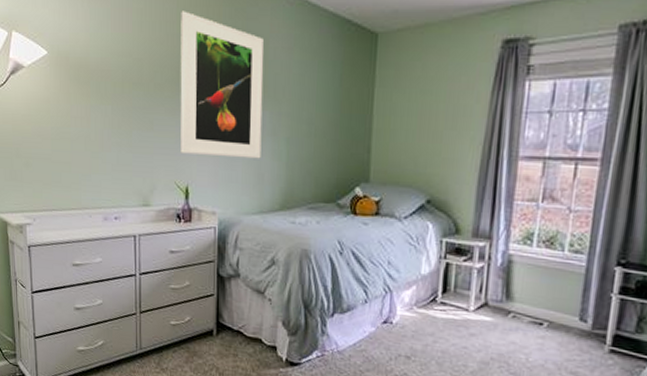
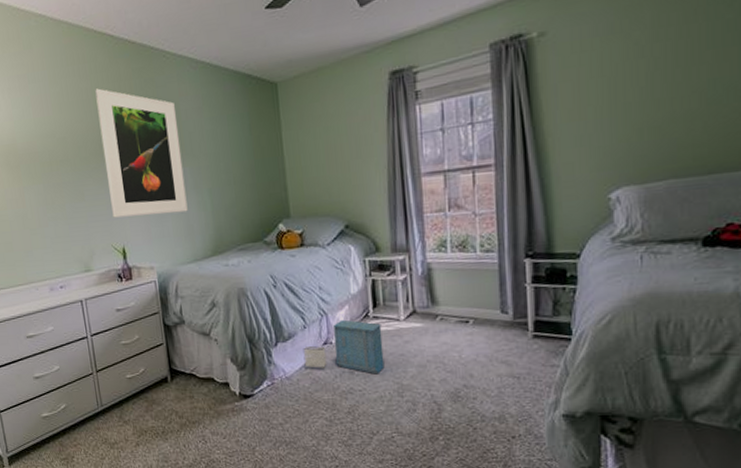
storage bin: none [359,300,448,364] -> present [303,319,385,375]

